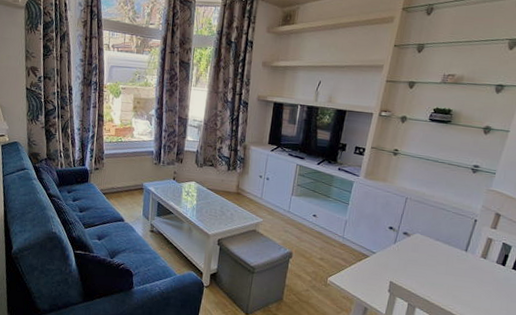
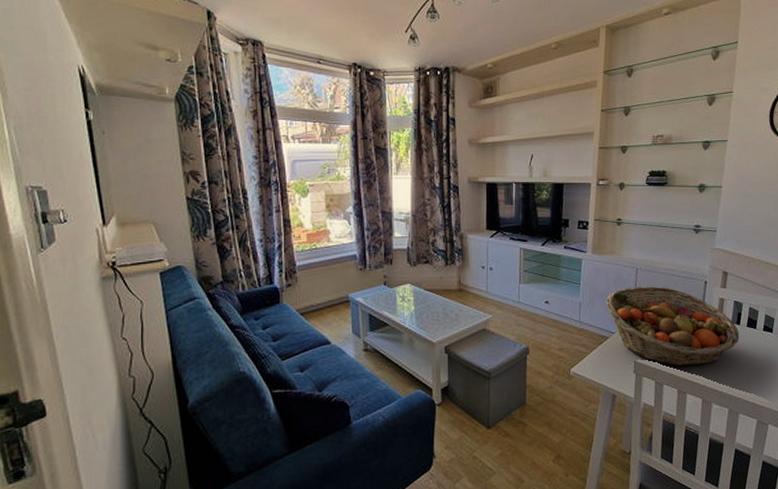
fruit basket: none [370,213,503,297] -> present [605,286,739,367]

